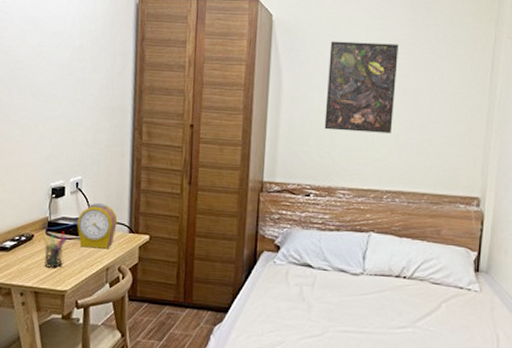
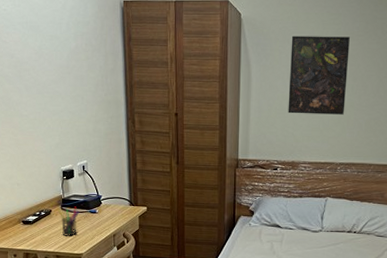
alarm clock: present [77,203,118,249] -> none [86,182,120,219]

